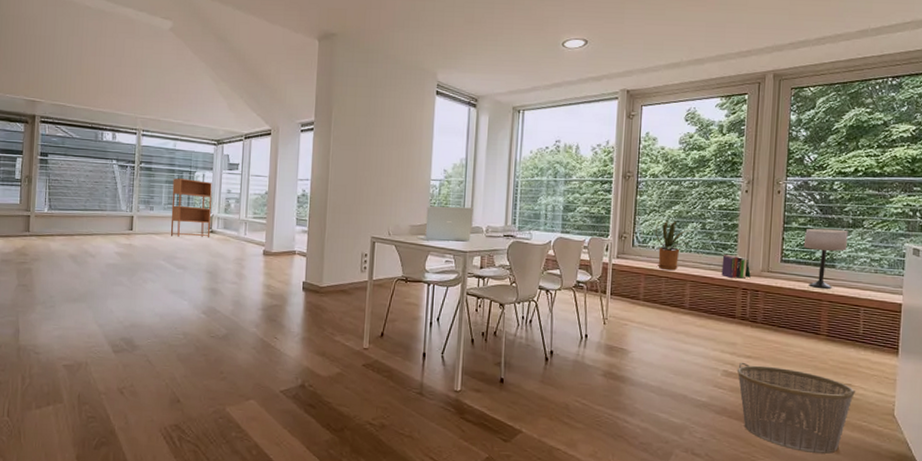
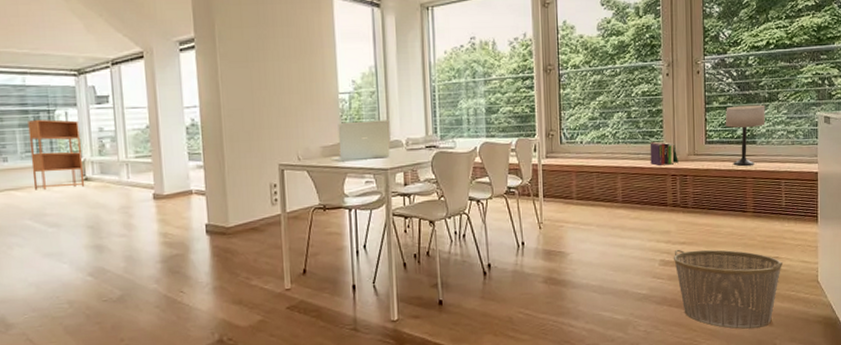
house plant: present [654,220,692,271] -> none [581,112,619,165]

